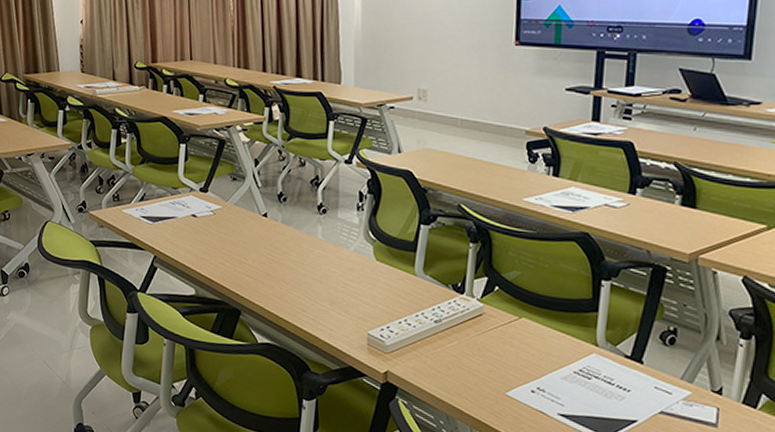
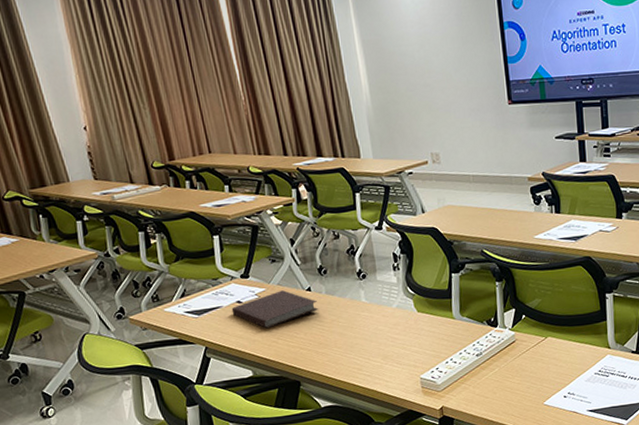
notebook: none [185,211,272,249] -> present [231,290,319,329]

